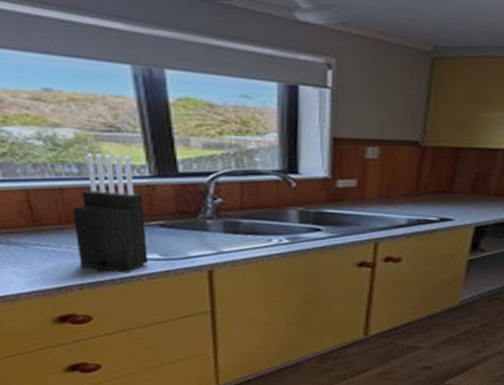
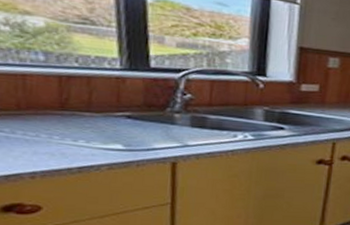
knife block: present [72,153,148,273] -> none [33,42,111,163]

